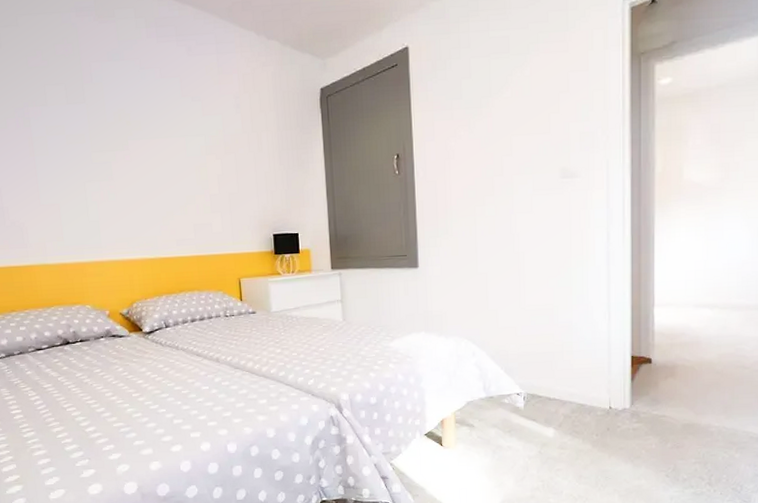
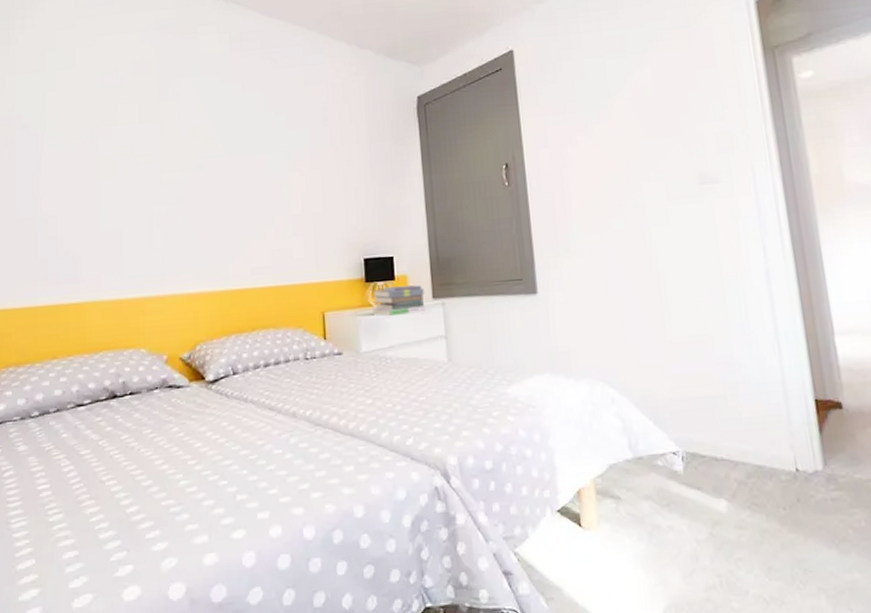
books: none [280,257,325,283] -> present [371,285,426,316]

